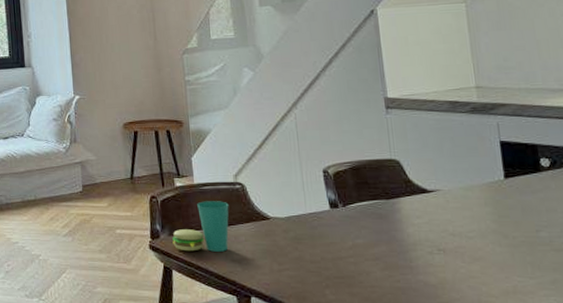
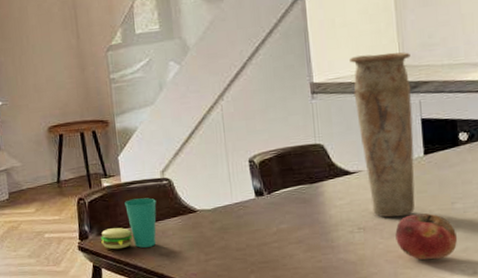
vase: none [424,73,497,241] -> present [349,52,415,218]
fruit: none [477,240,545,290] -> present [395,213,458,260]

